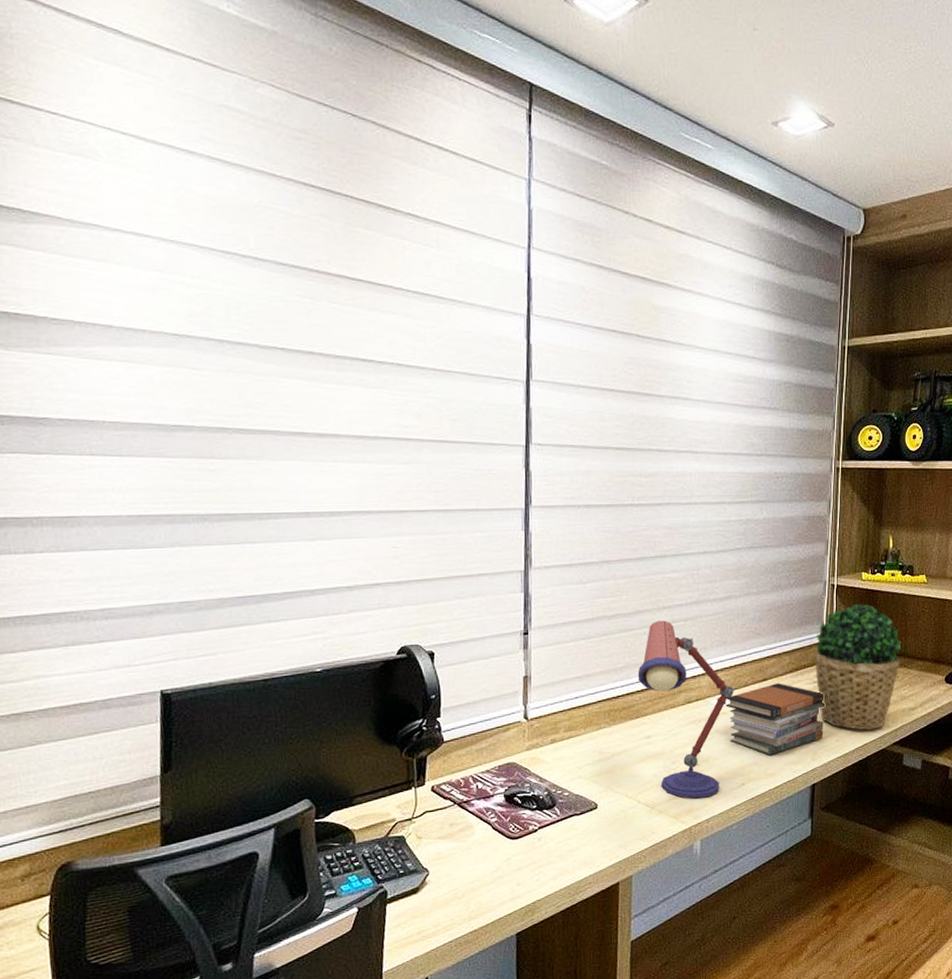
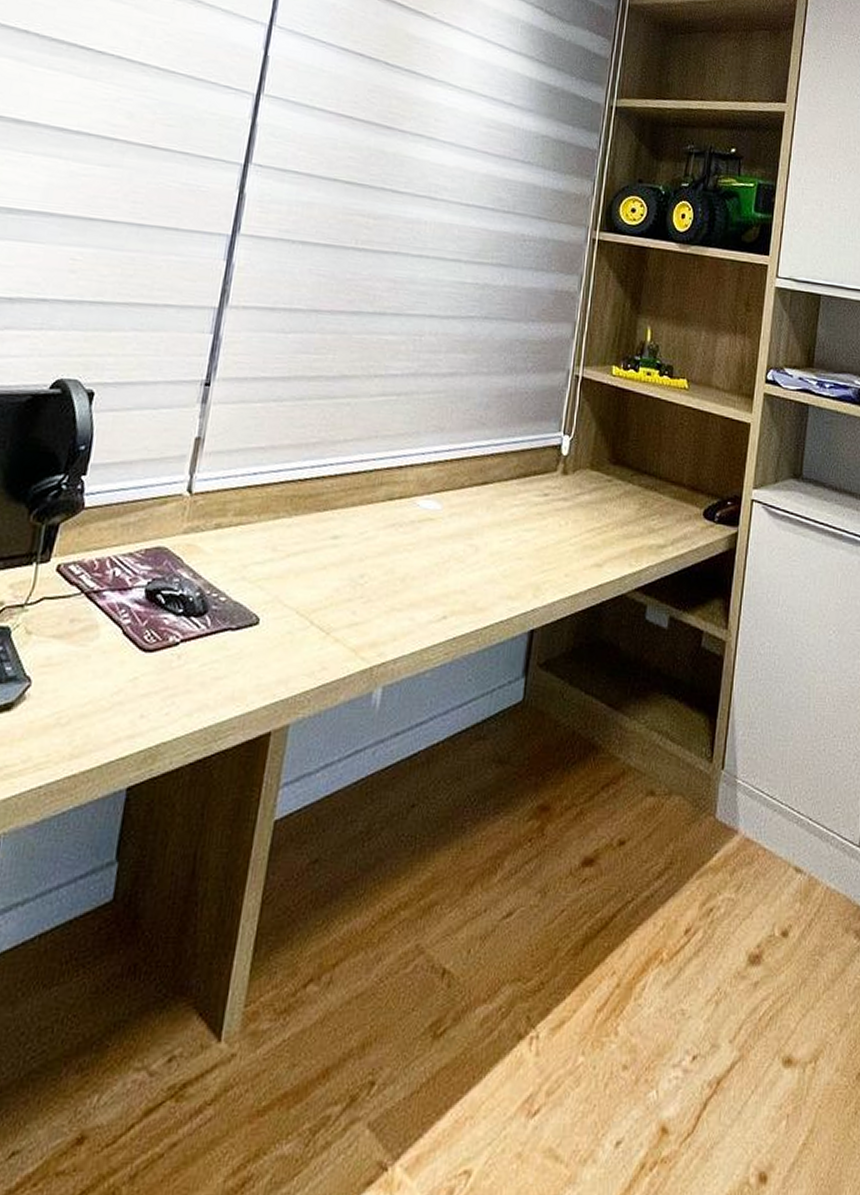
desk lamp: present [637,620,736,799] -> none [332,390,449,629]
book stack: present [725,683,826,756] -> none [434,489,556,584]
potted plant: present [815,604,902,731] -> none [547,403,654,567]

